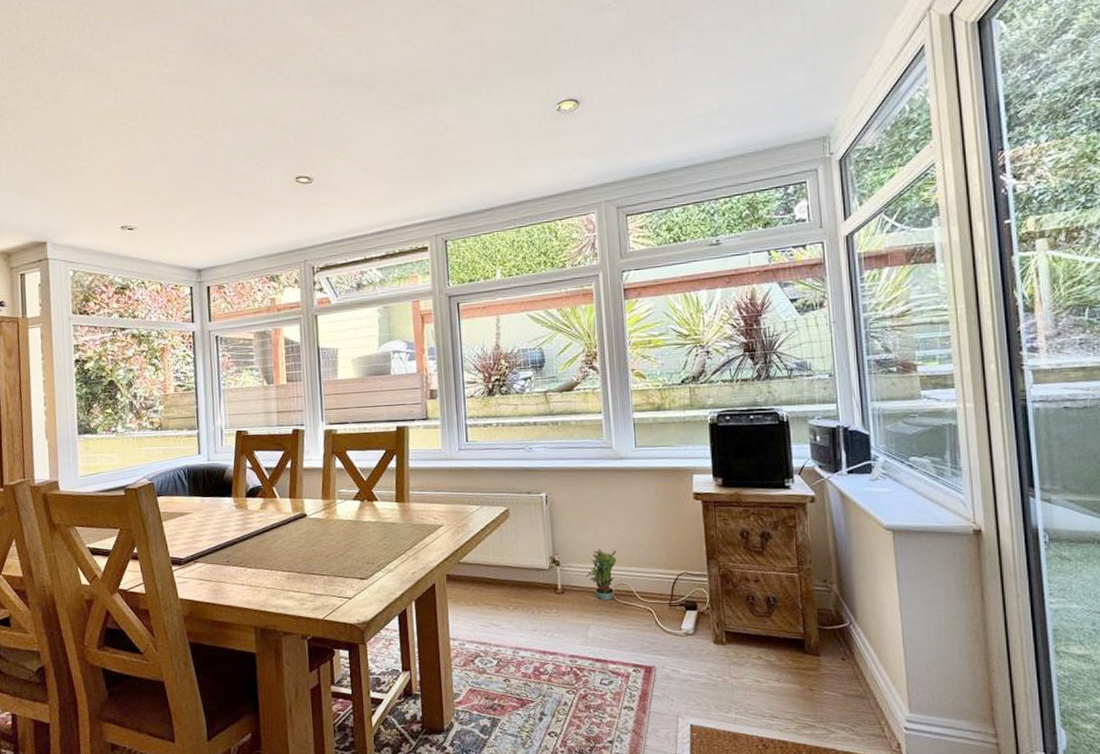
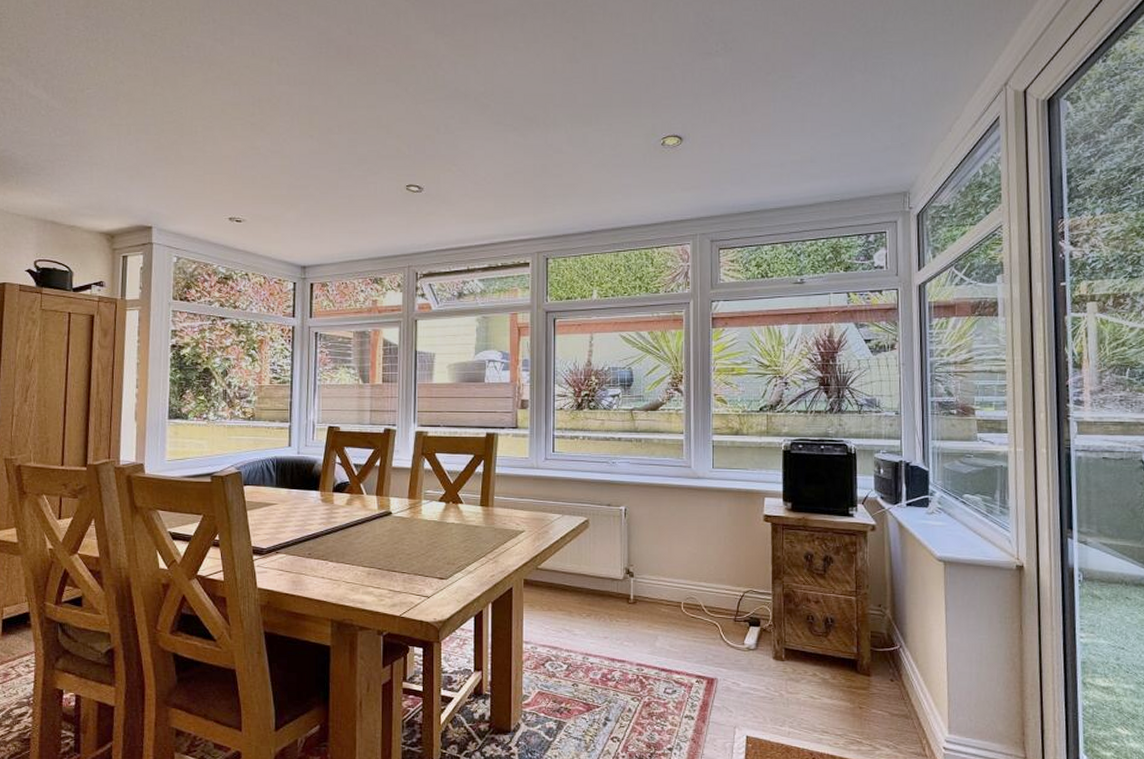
potted plant: present [586,549,617,601] -> none [658,563,688,613]

